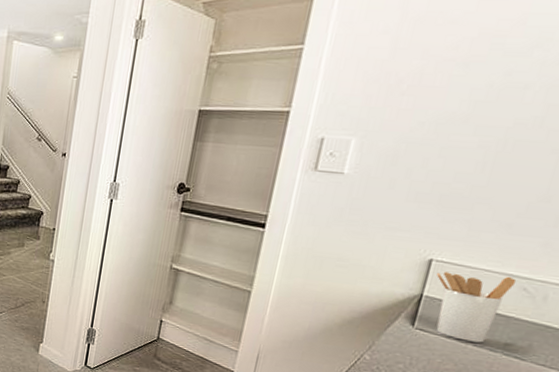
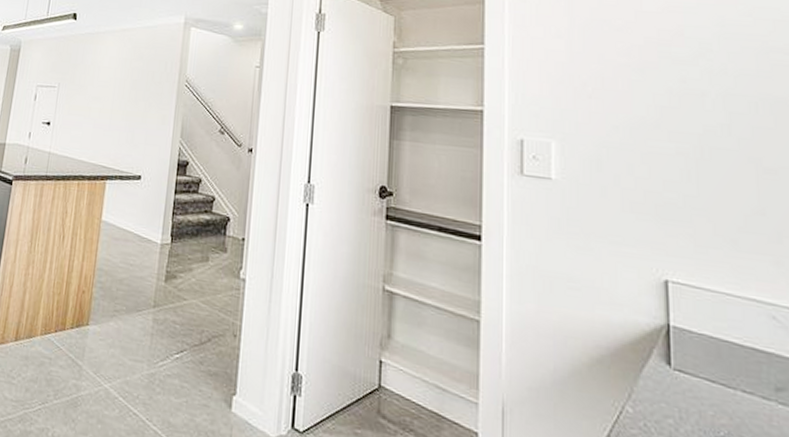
utensil holder: present [436,272,517,343] -> none [678,296,763,389]

